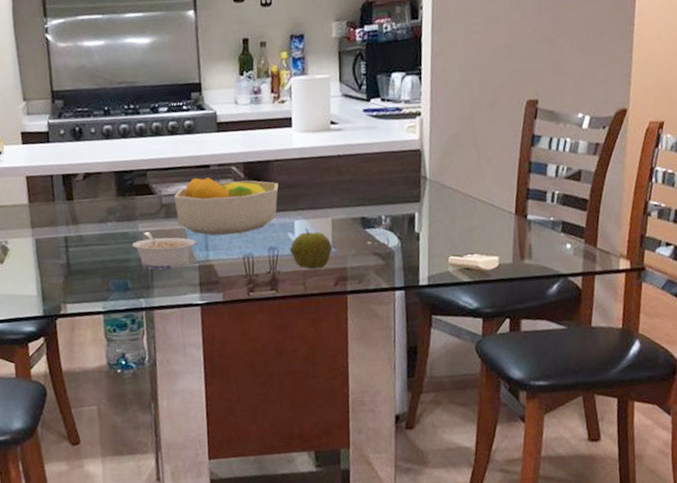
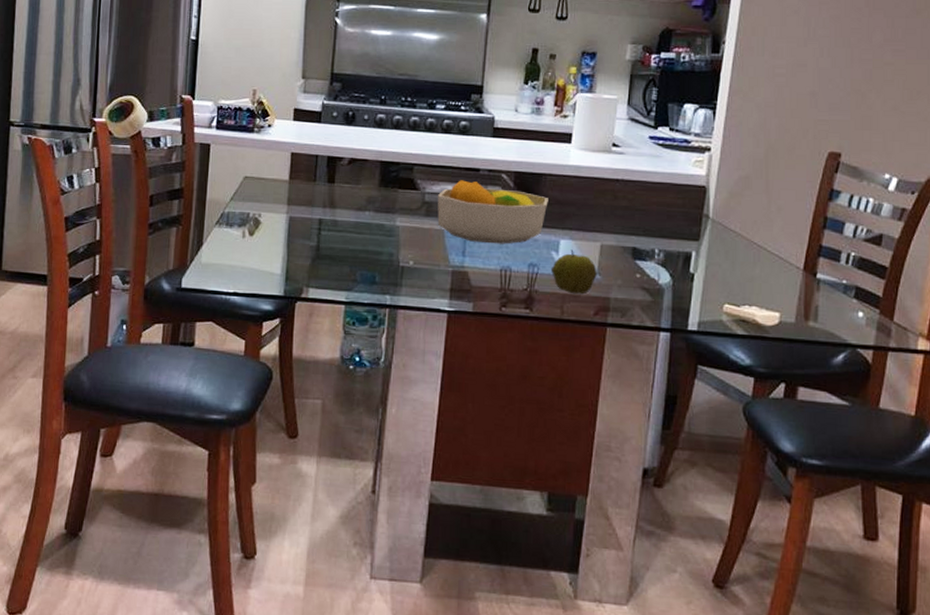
legume: present [132,231,196,270] -> none [387,227,453,270]

